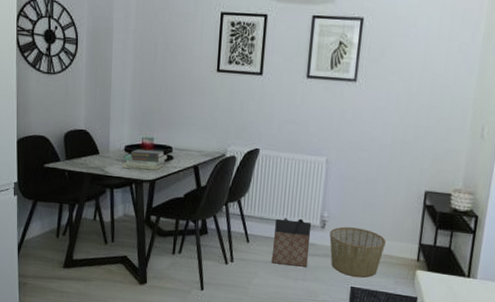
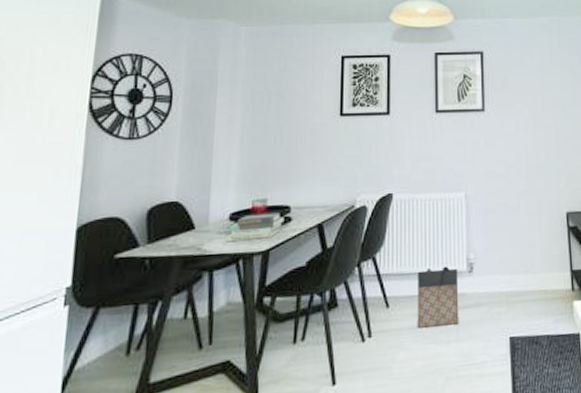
basket: present [329,226,386,278] -> none [479,265,538,325]

